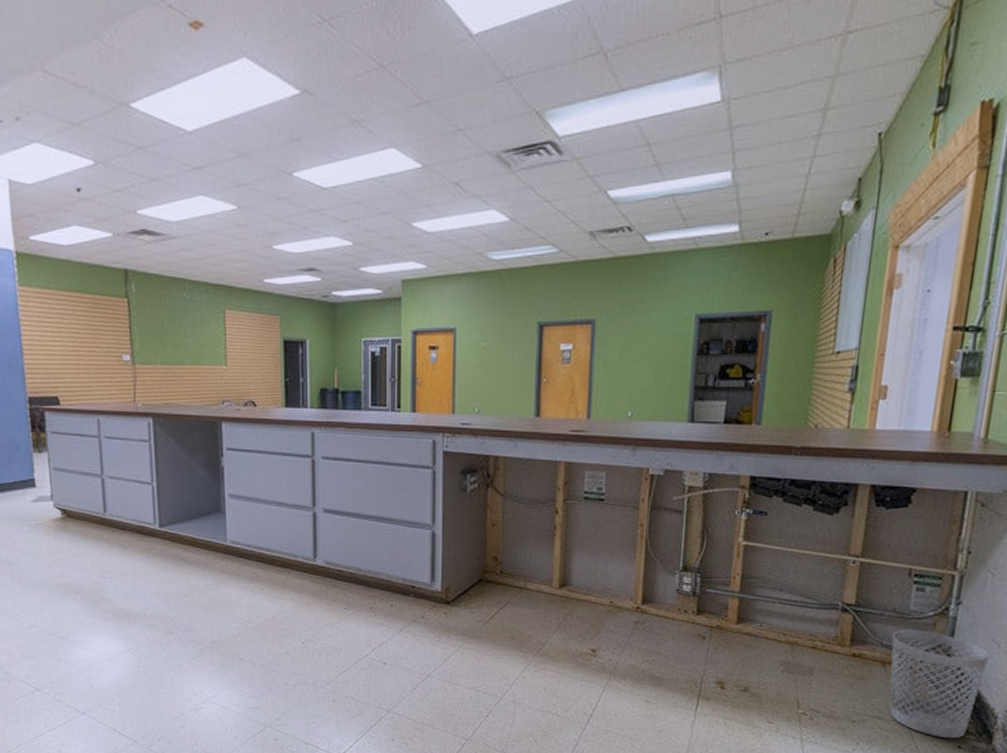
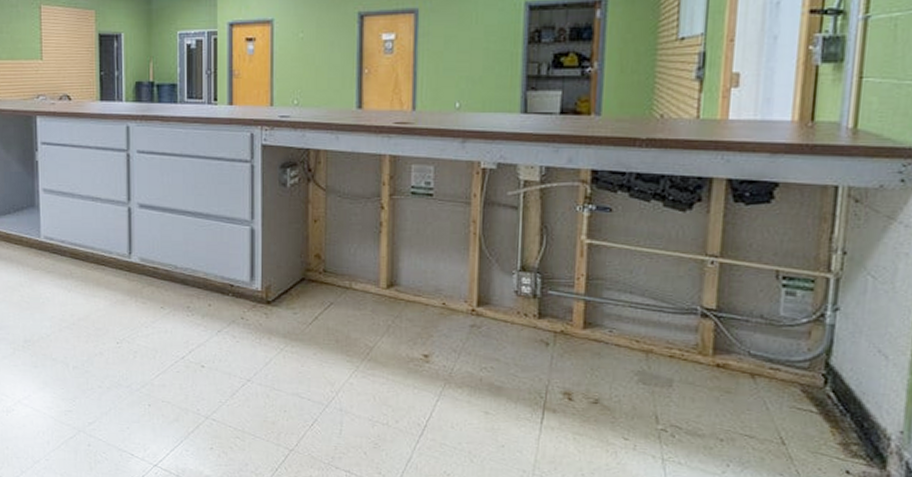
wastebasket: present [889,630,989,739] -> none [761,338,876,463]

